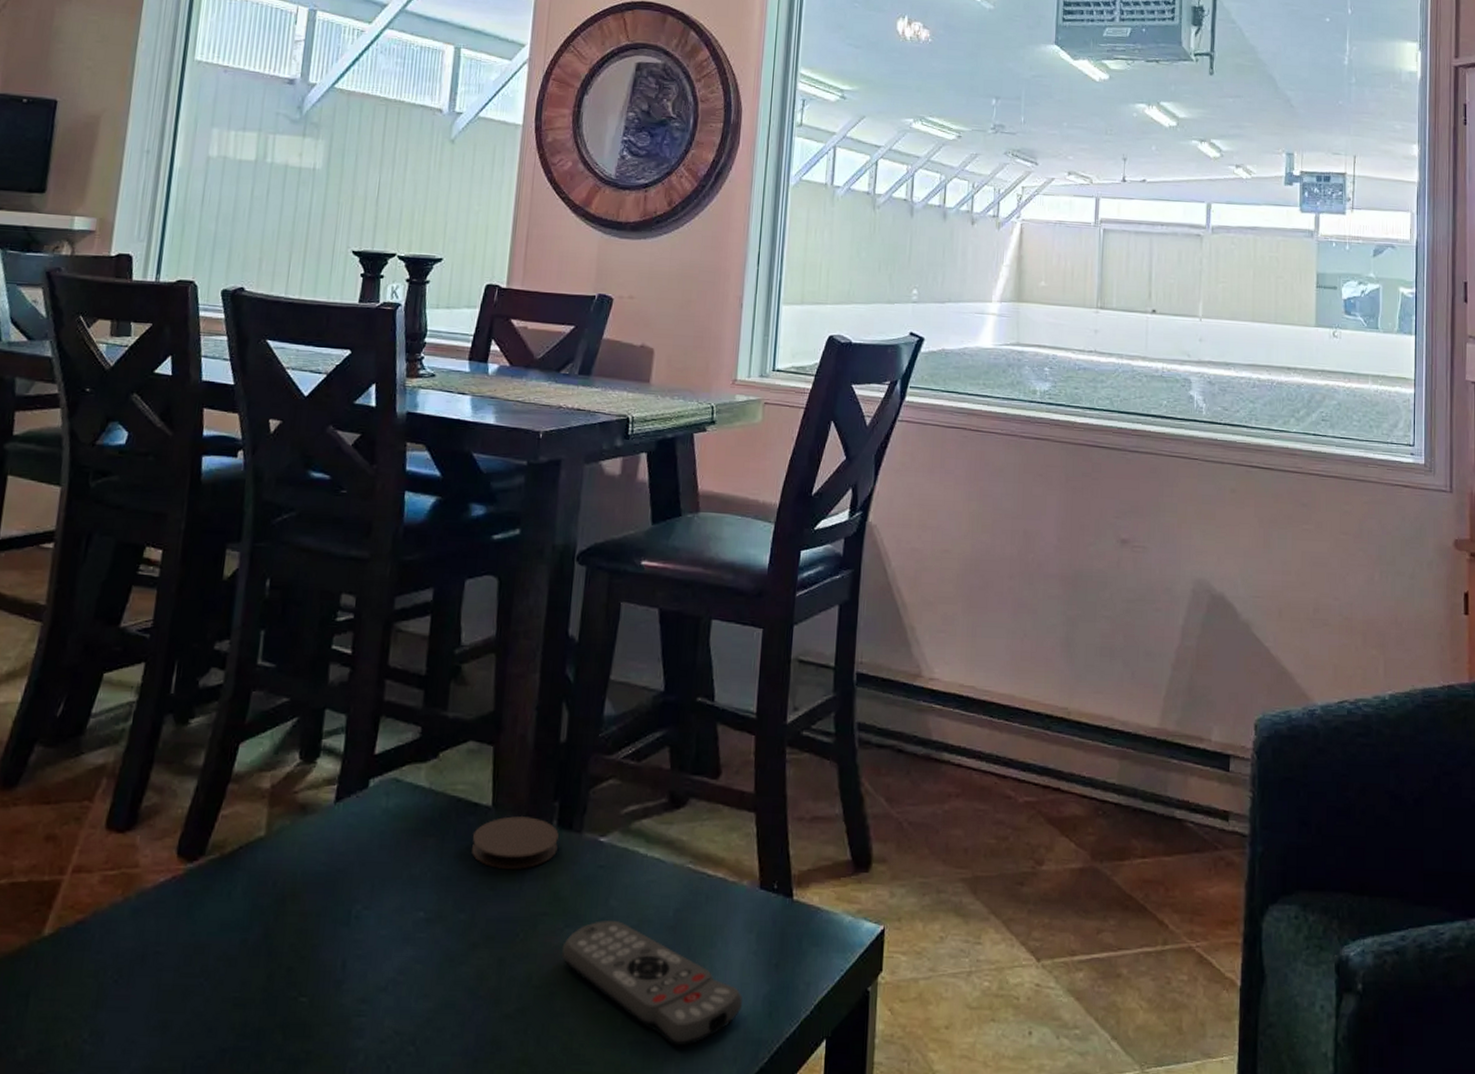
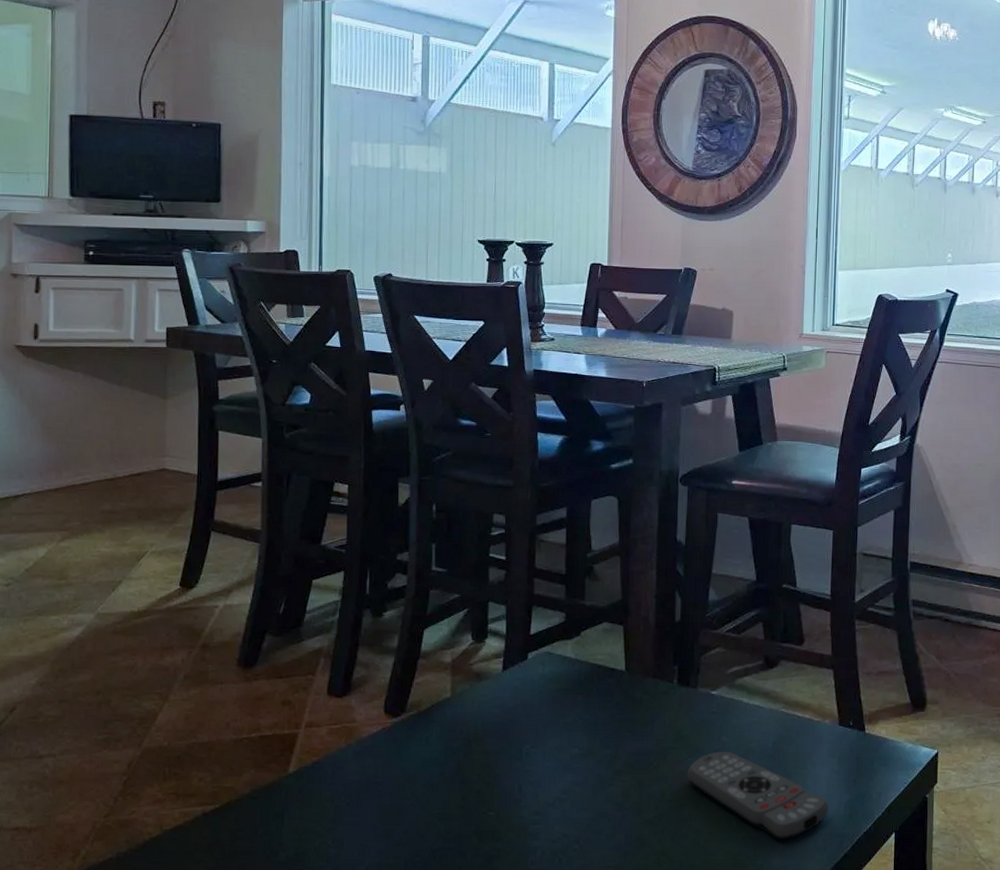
coaster: present [471,815,559,870] -> none [611,676,679,717]

